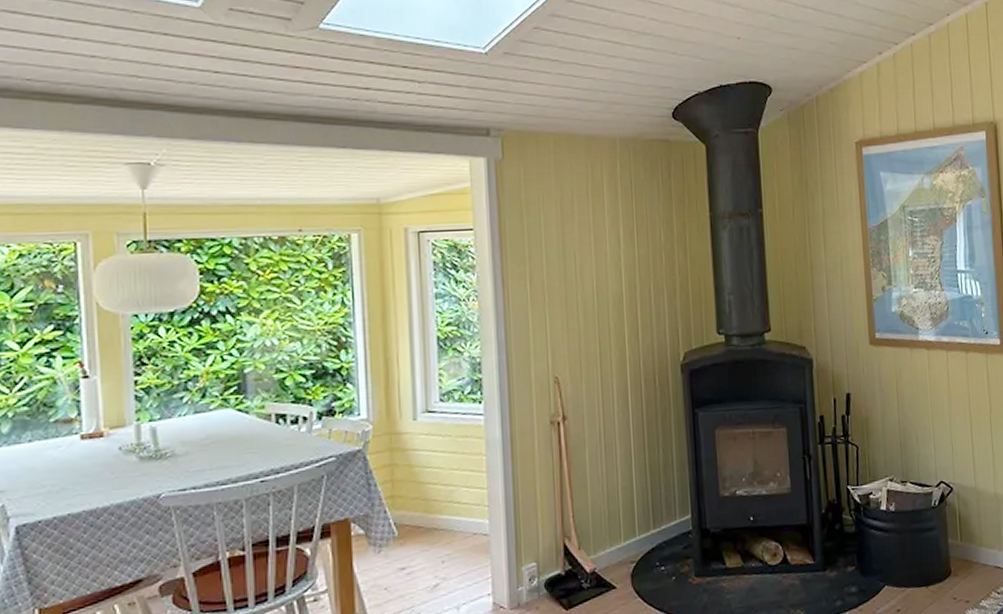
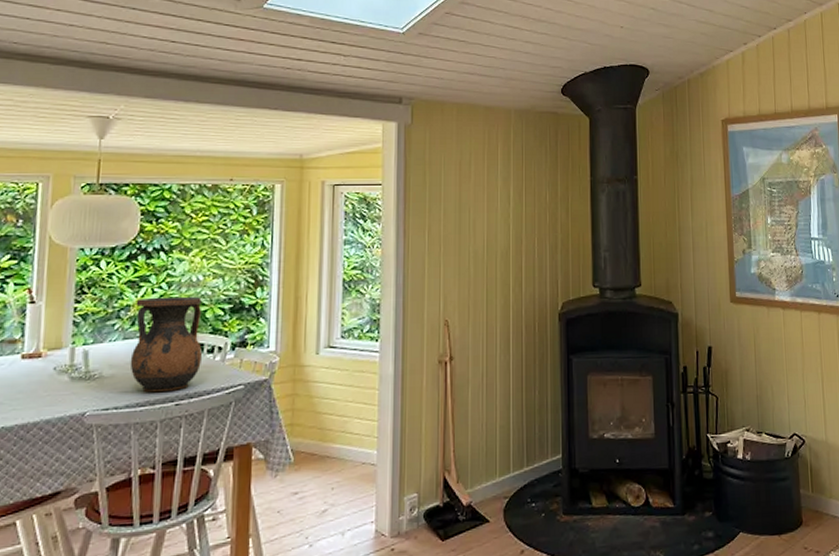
vase: none [204,363,287,470] -> present [130,296,203,393]

